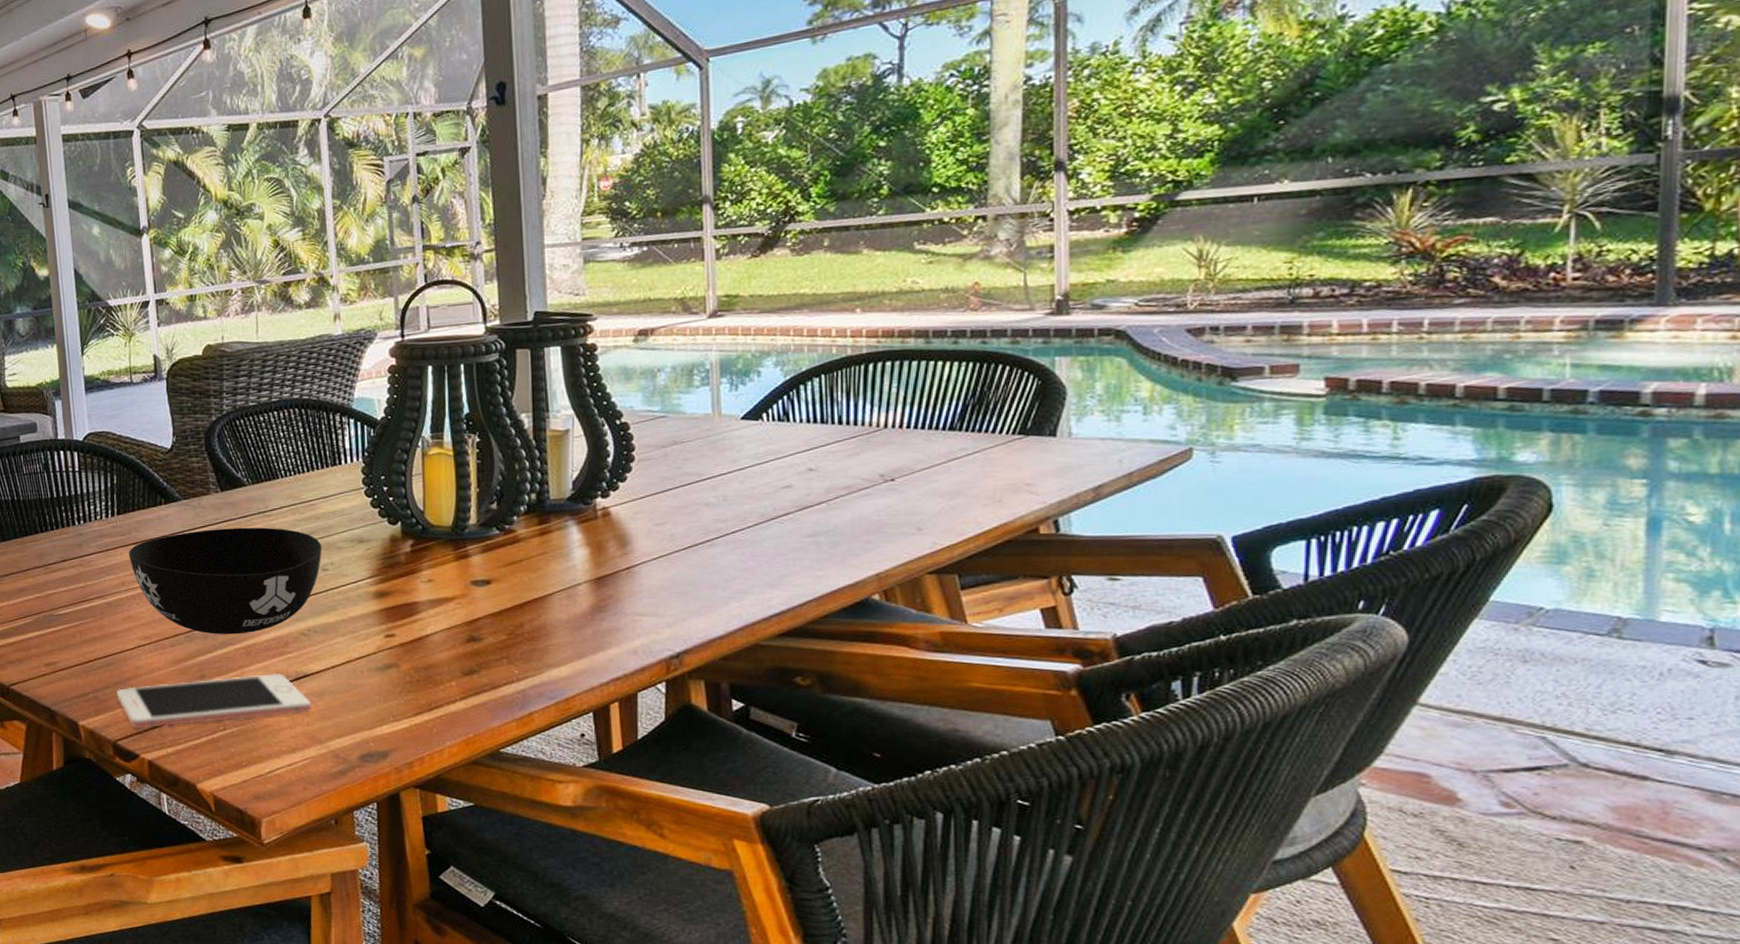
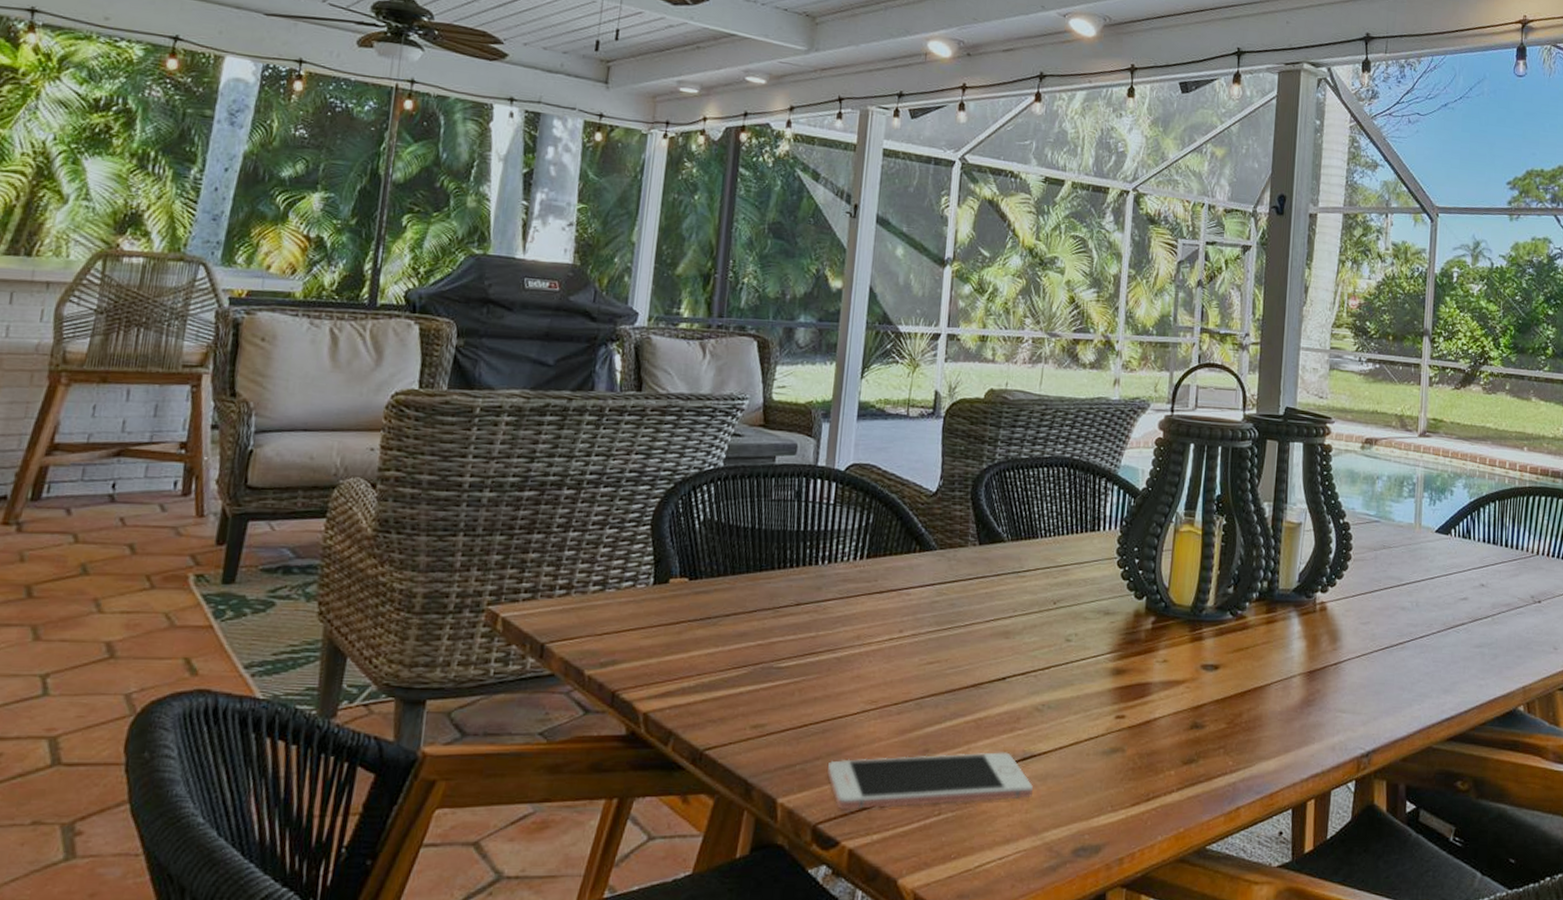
bowl: present [128,527,322,634] -> none [870,585,1069,704]

